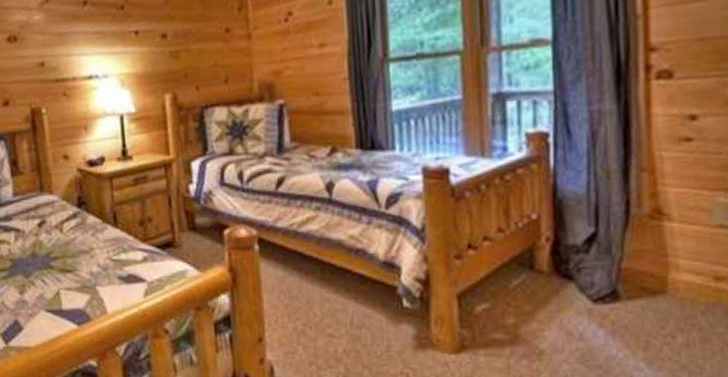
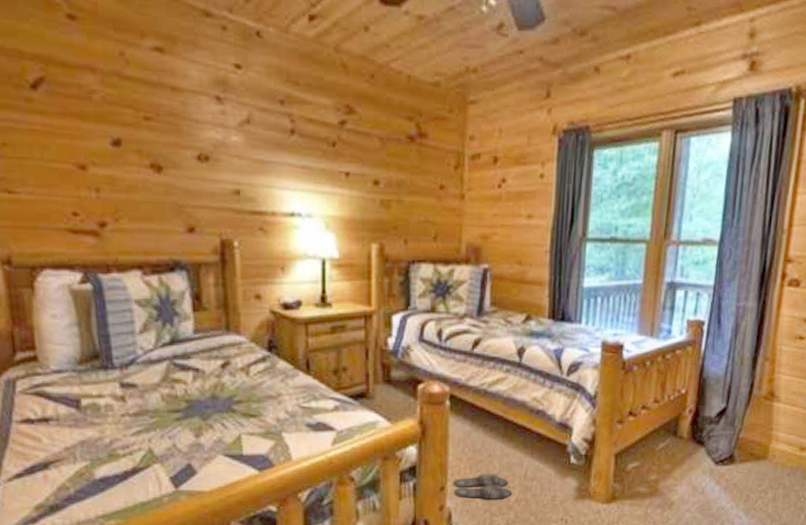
slippers: none [270,321,338,352] -> present [452,472,512,500]

